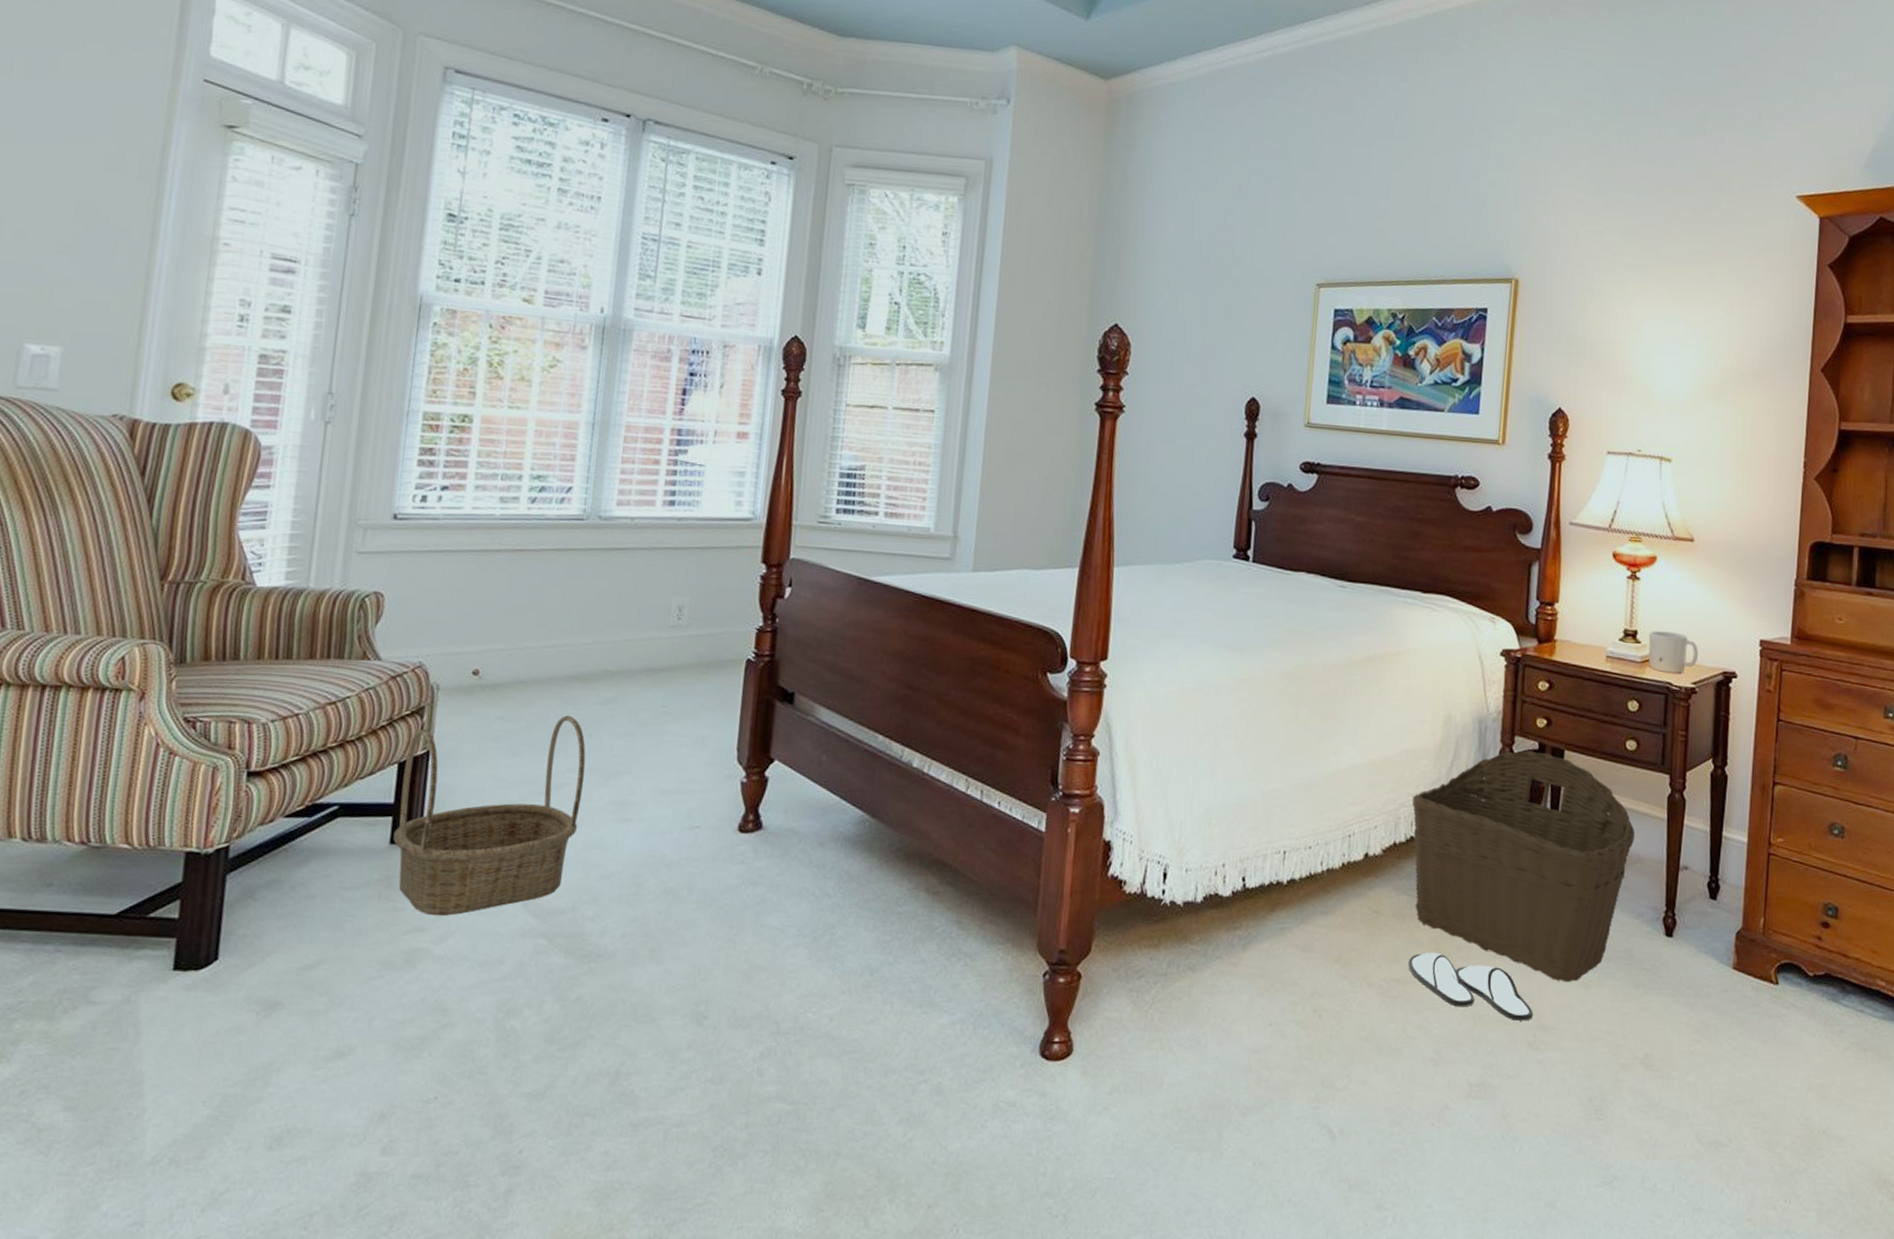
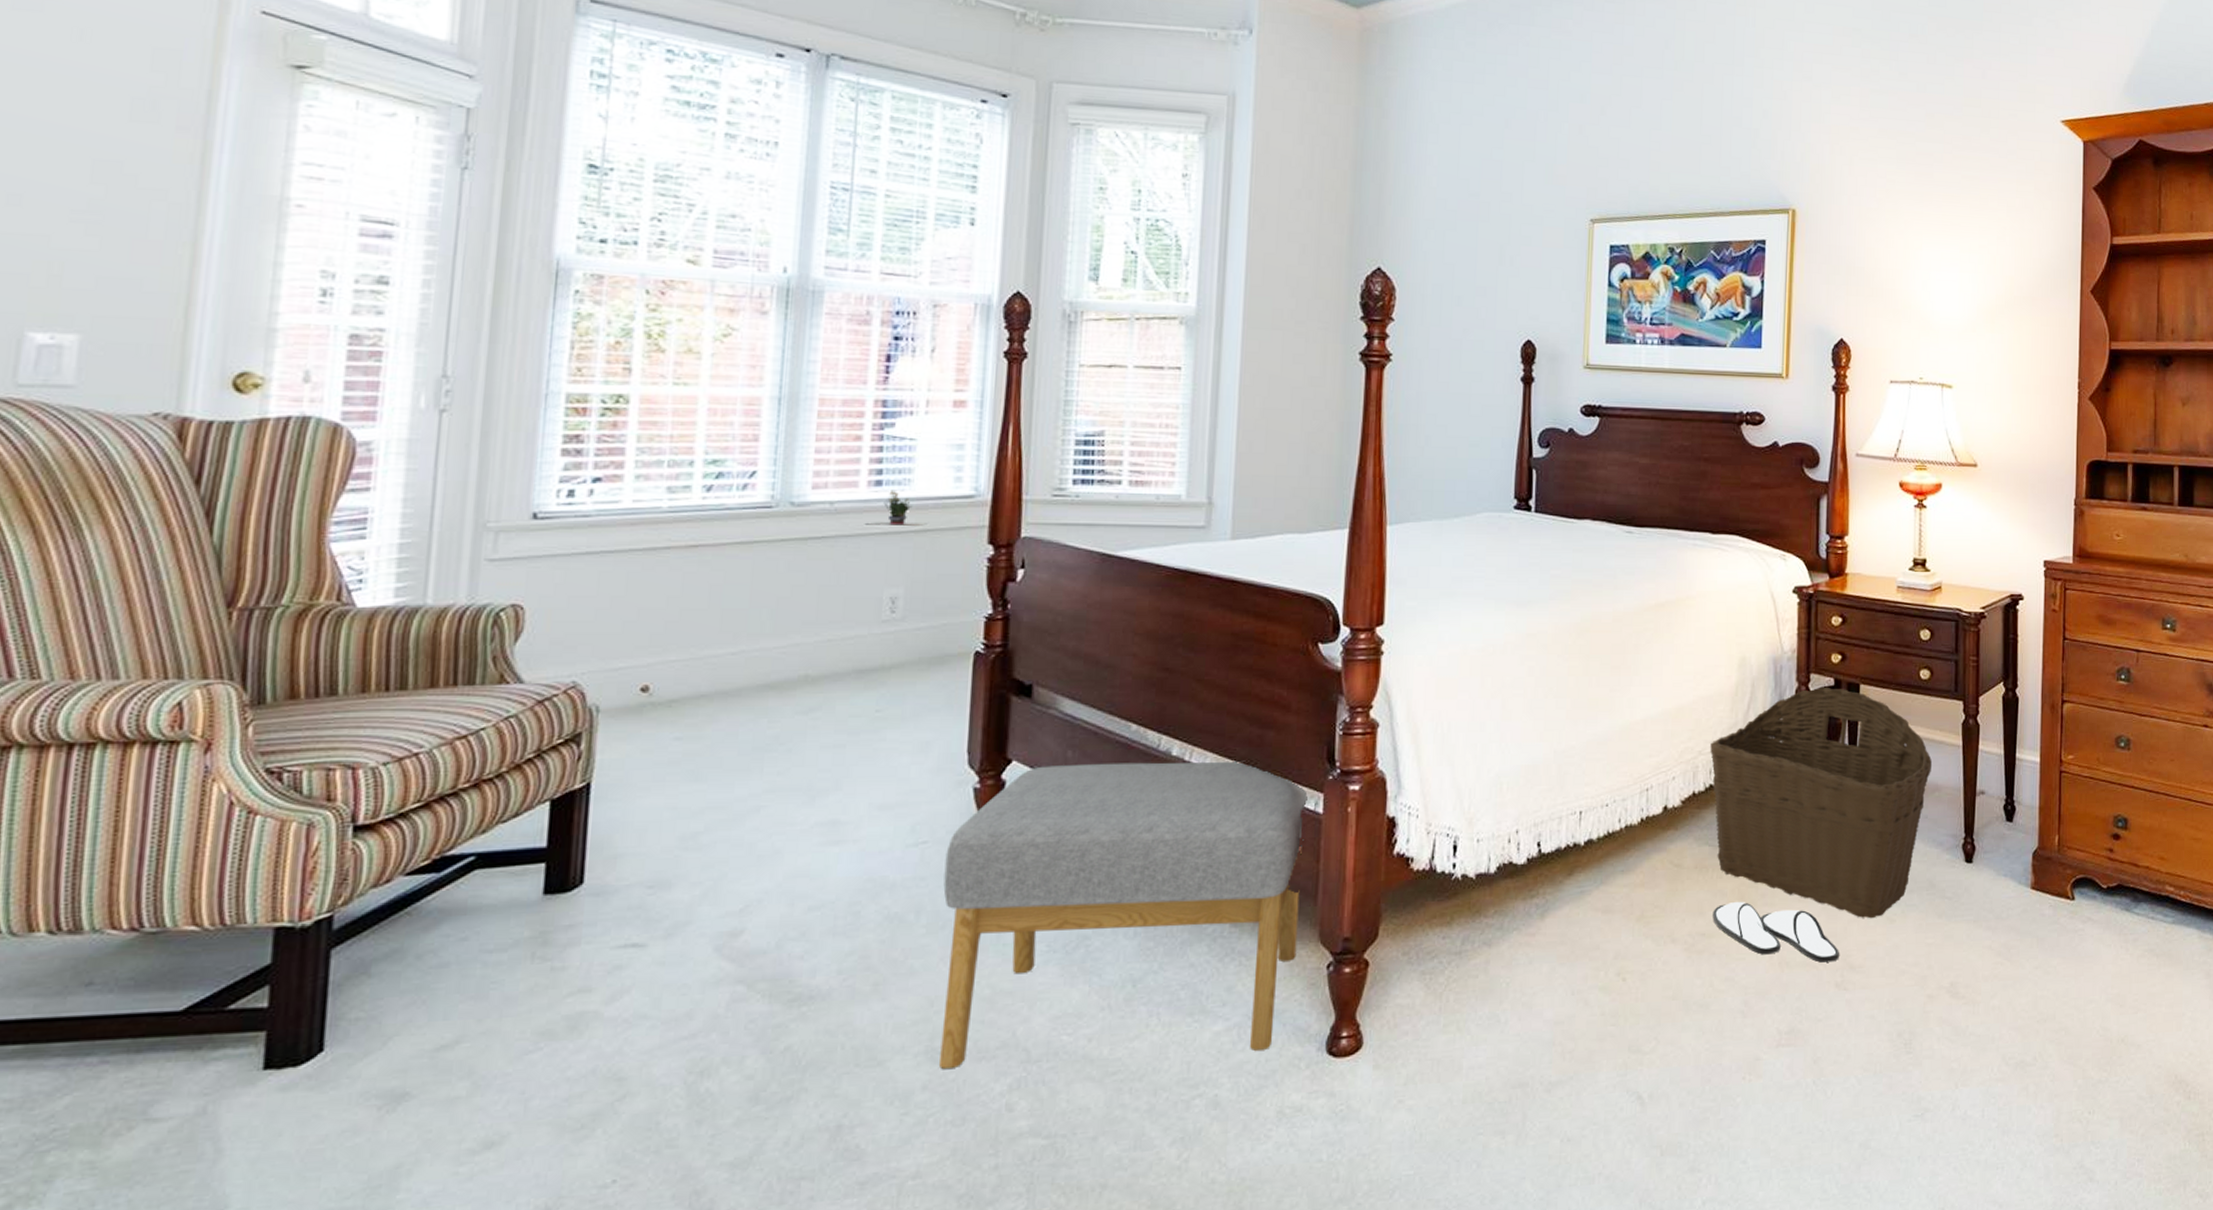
basket: present [393,715,586,917] -> none [548,729,786,973]
potted flower: none [660,510,711,544] -> present [865,490,928,527]
footstool: none [703,767,1032,1046] -> present [939,761,1308,1069]
mug: present [1648,631,1699,674] -> none [1937,558,1986,600]

